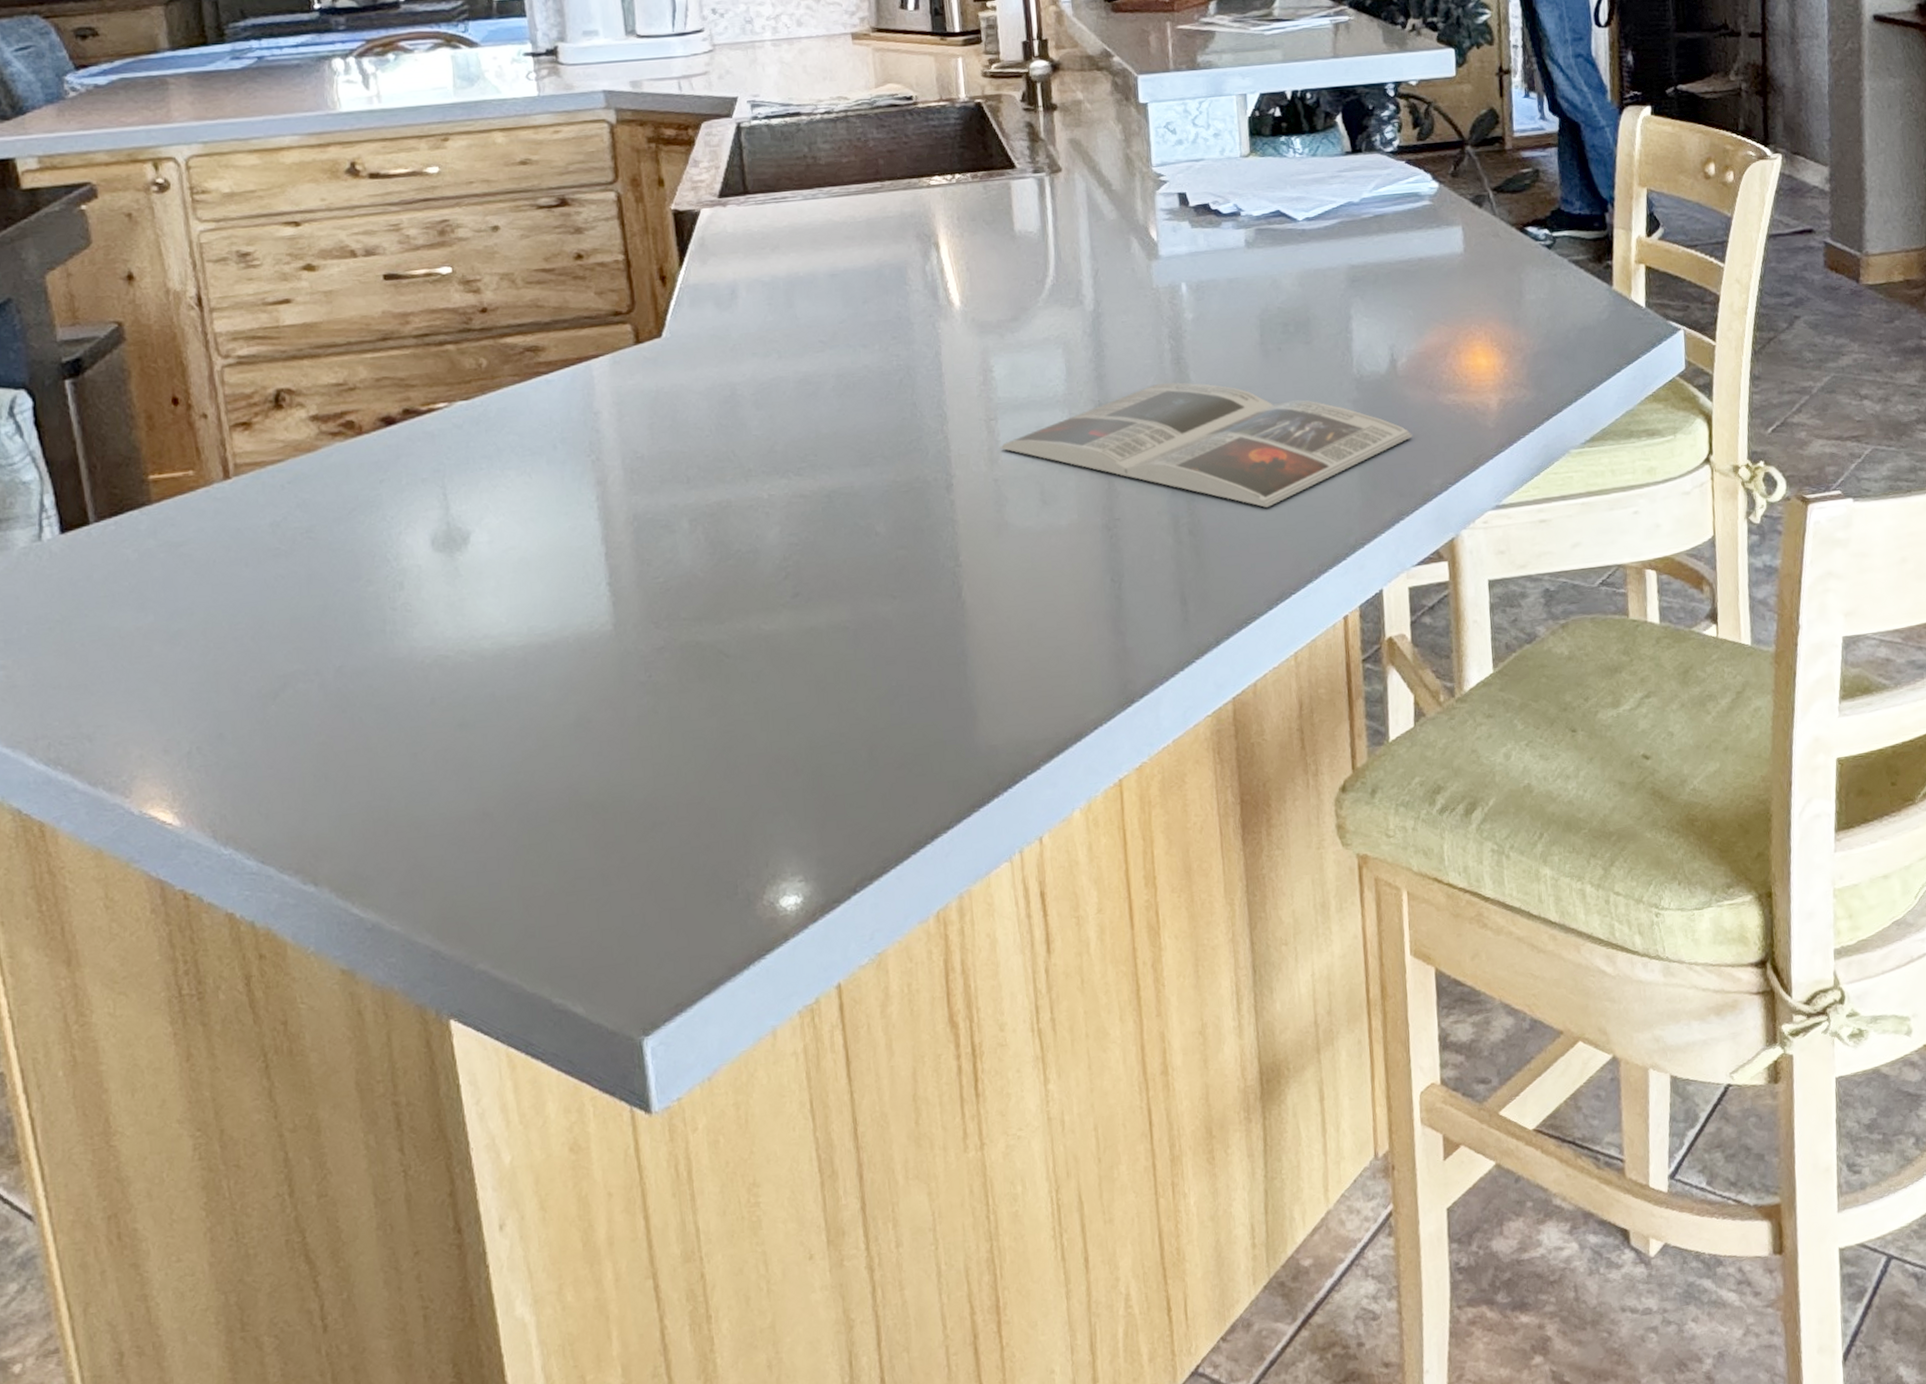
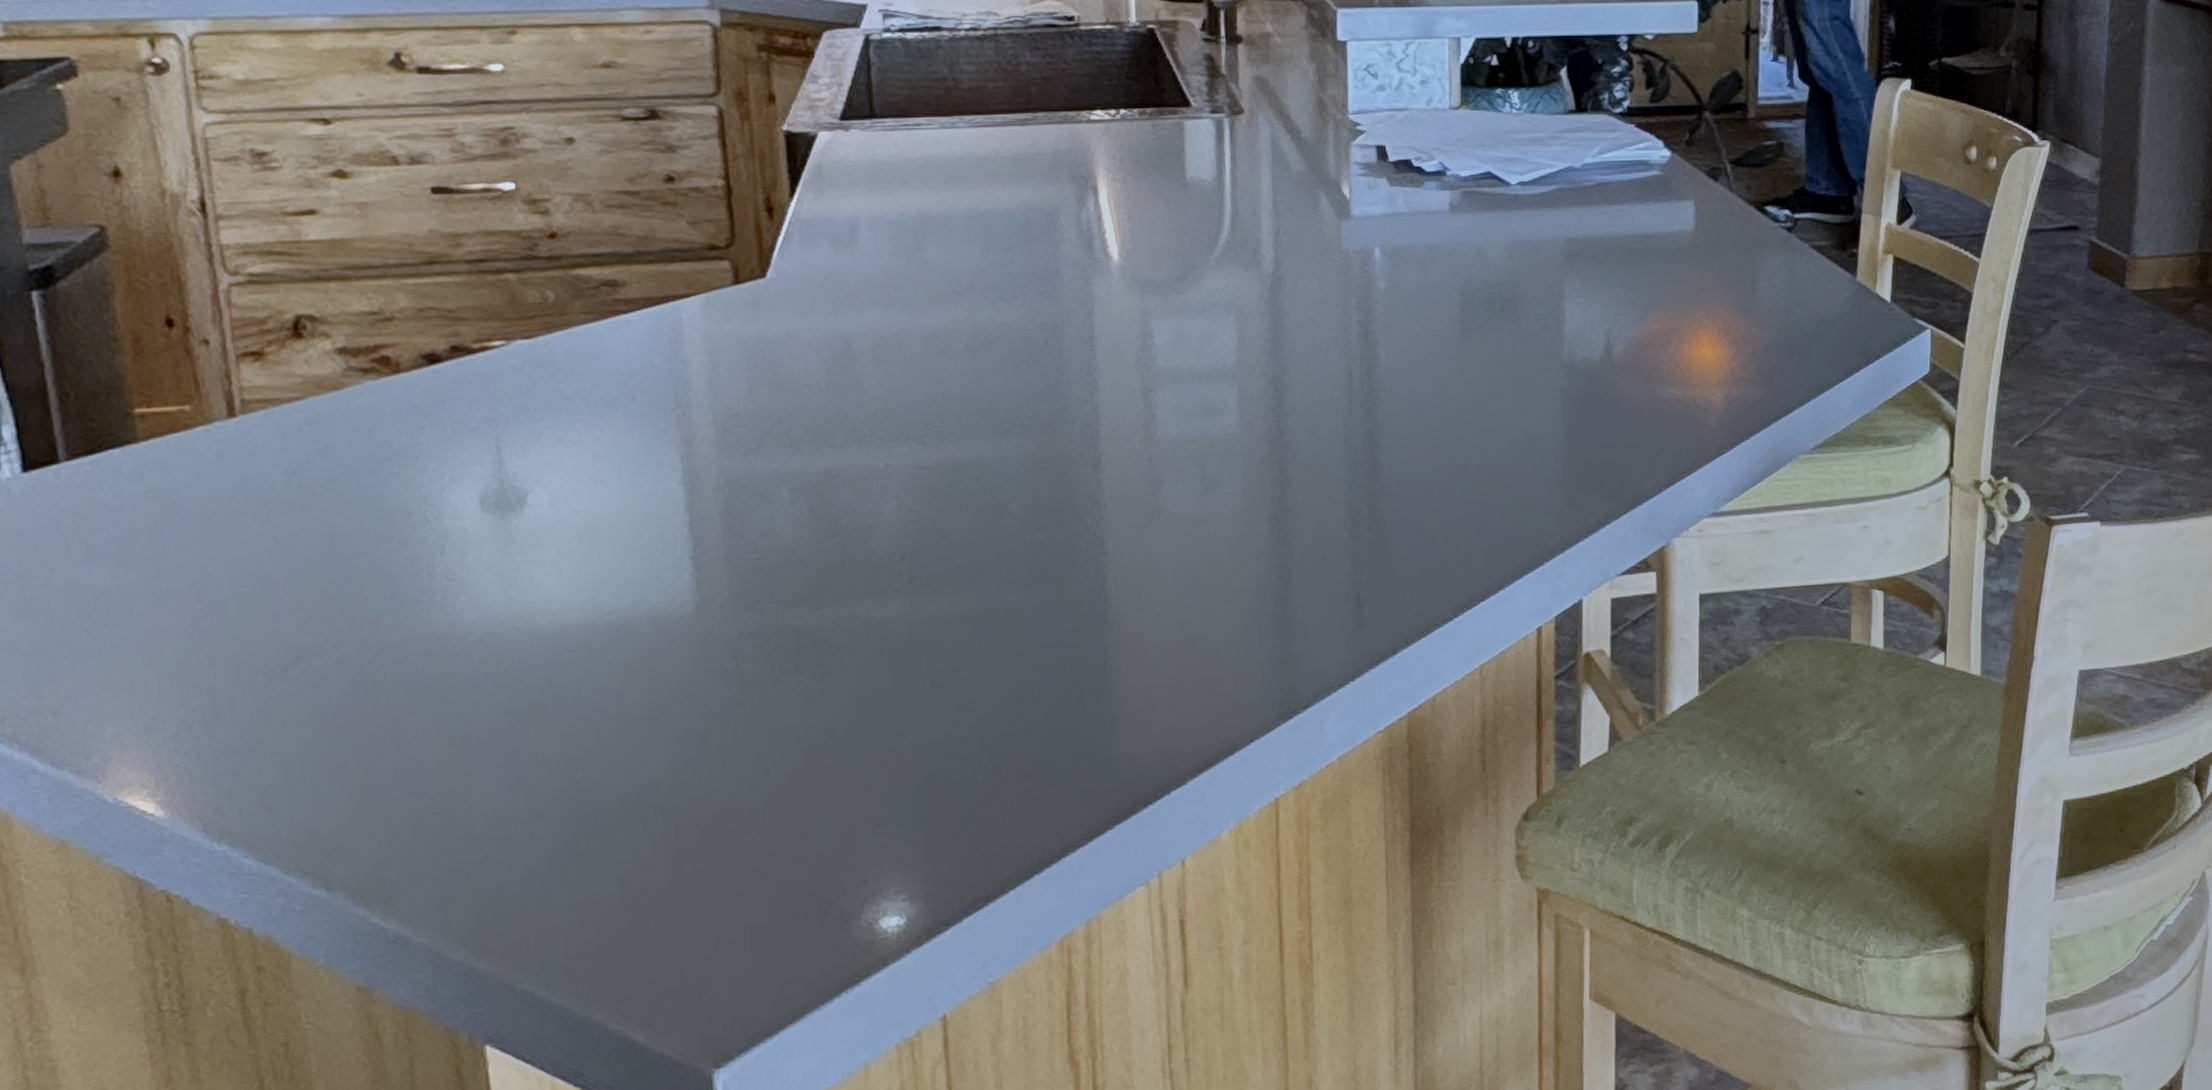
magazine: present [1000,382,1413,507] -> none [1157,359,1625,504]

